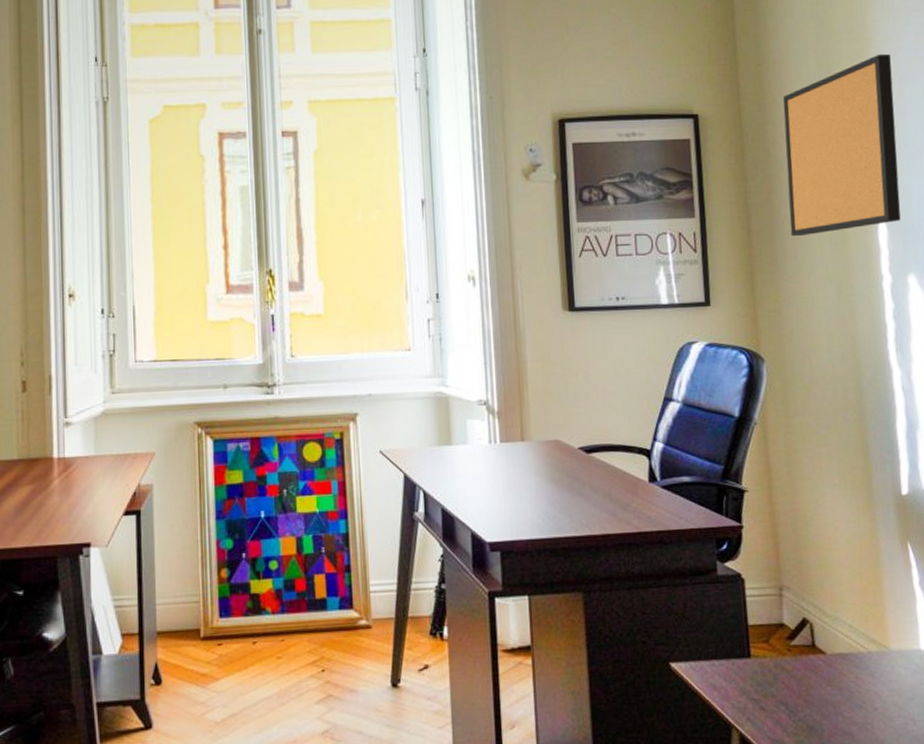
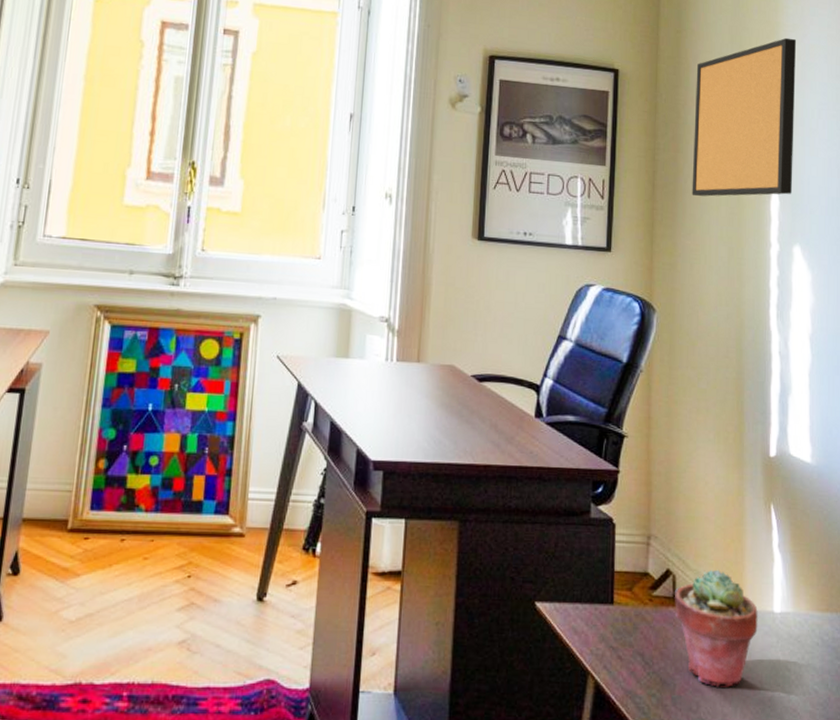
potted succulent: none [812,613,905,729] -> present [674,569,758,687]

